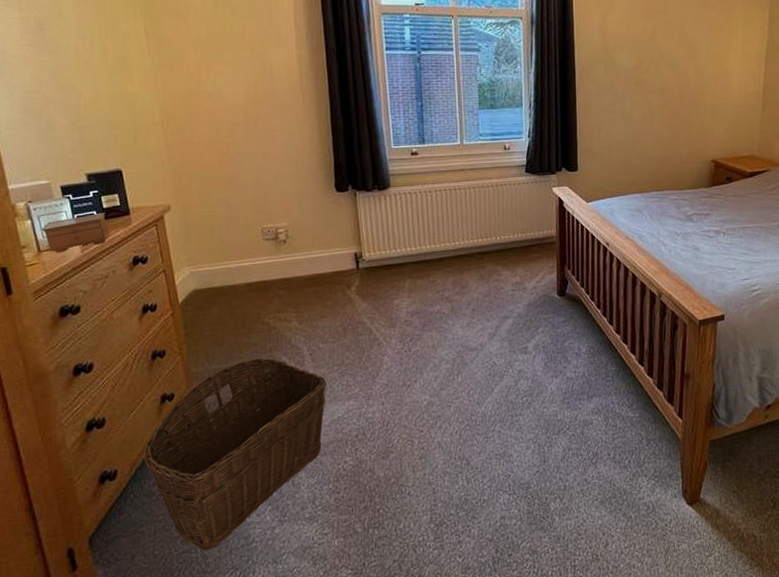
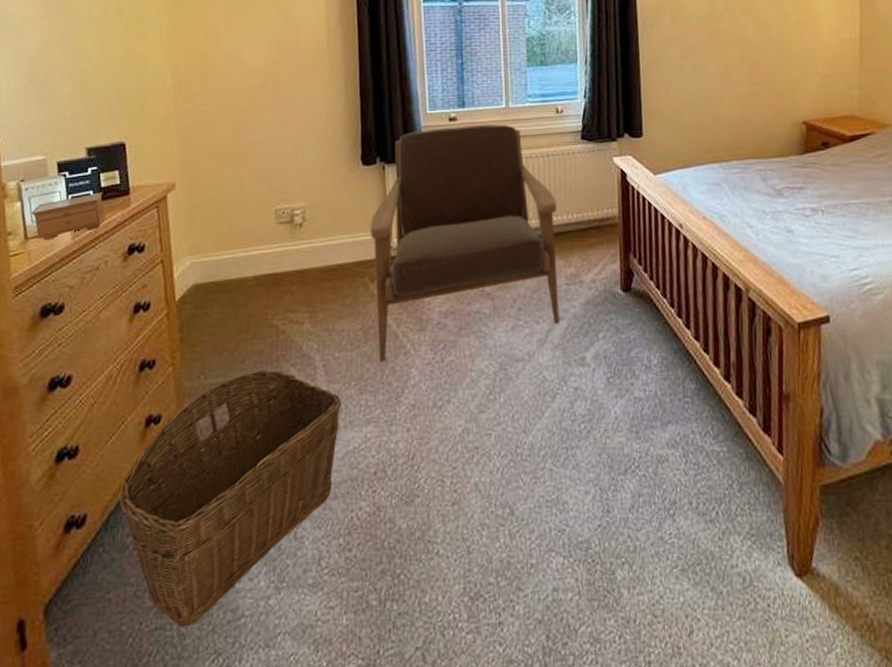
armchair: none [345,158,506,351] -> present [370,124,559,362]

